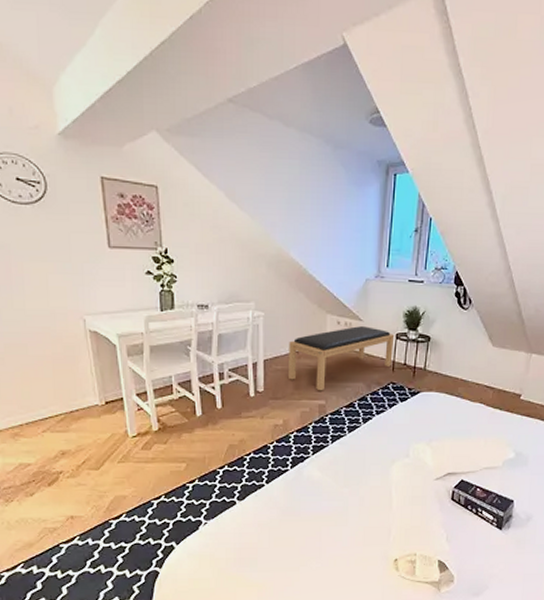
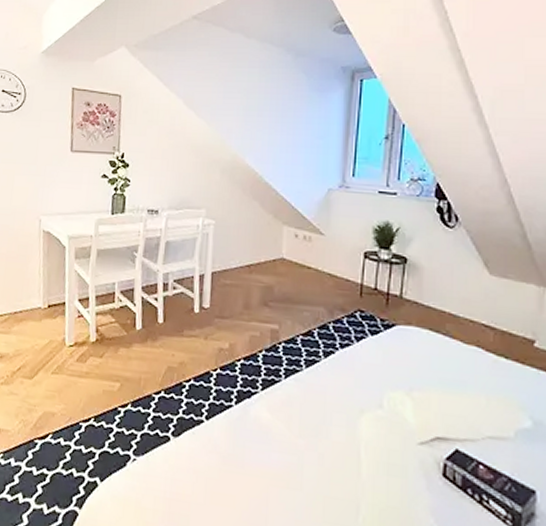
bench: present [289,326,394,391] -> none [238,241,361,313]

